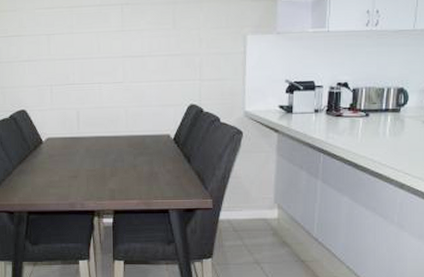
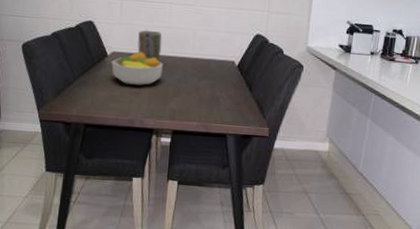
fruit bowl: none [47,135,99,169] -> present [111,51,164,86]
plant pot: none [71,113,95,143] -> present [138,30,162,62]

